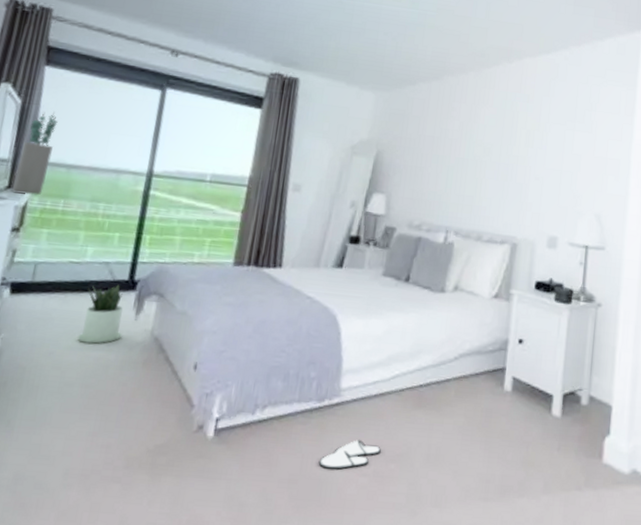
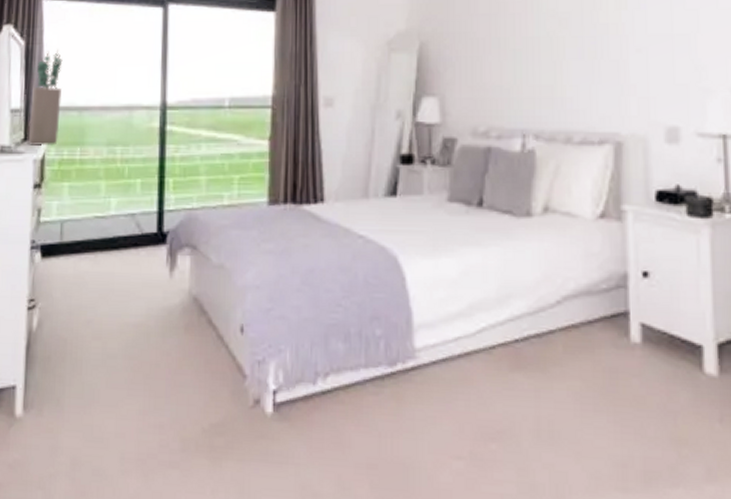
planter: present [76,284,123,344] -> none [113,238,158,308]
slippers: present [318,439,381,470] -> none [400,412,476,451]

